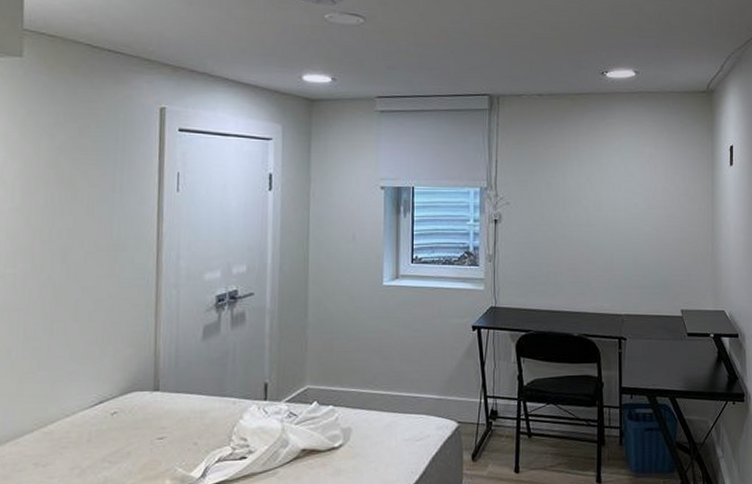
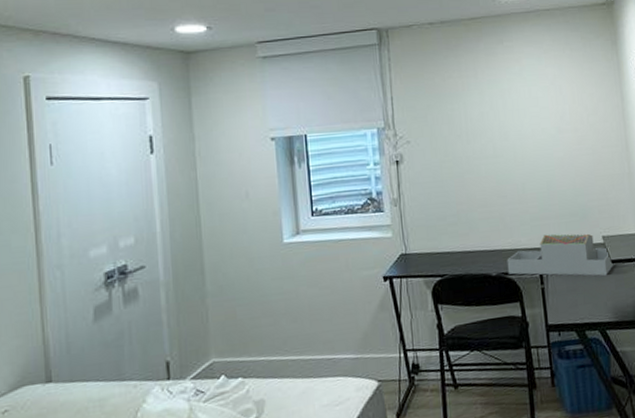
architectural model: none [589,302,691,347] -> present [507,234,615,276]

